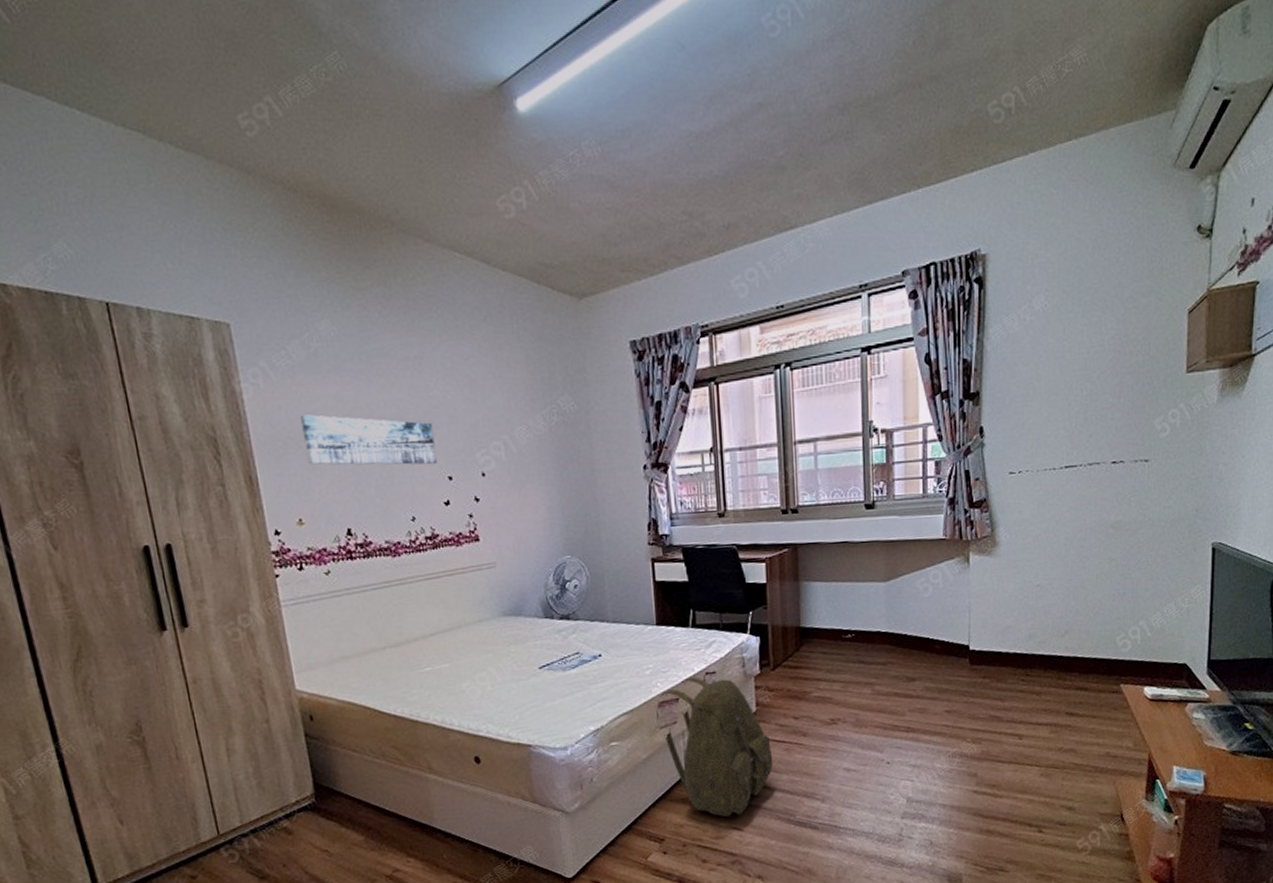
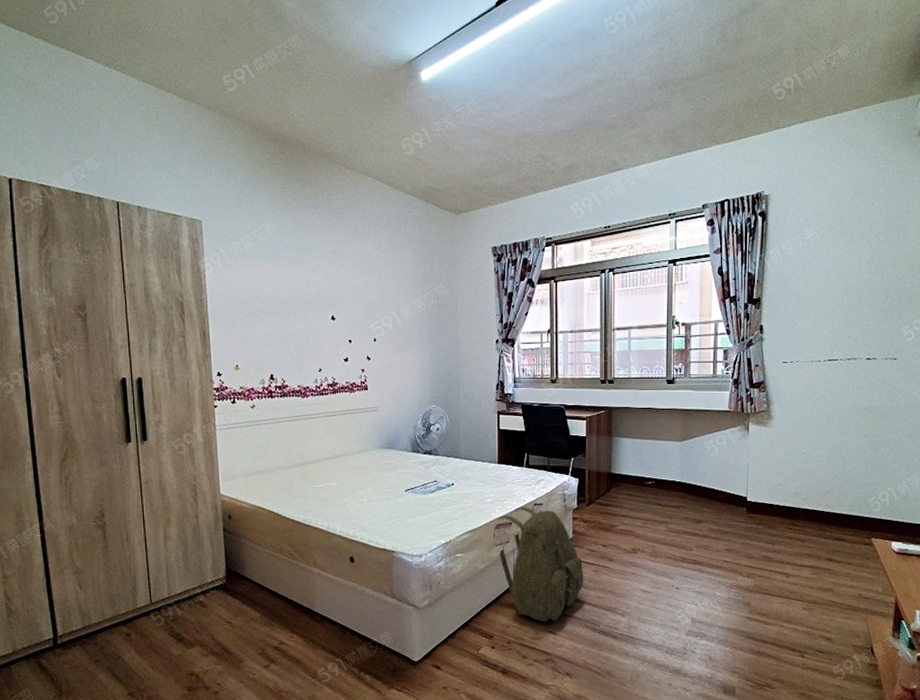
wall art: present [300,414,437,465] -> none [245,289,341,331]

